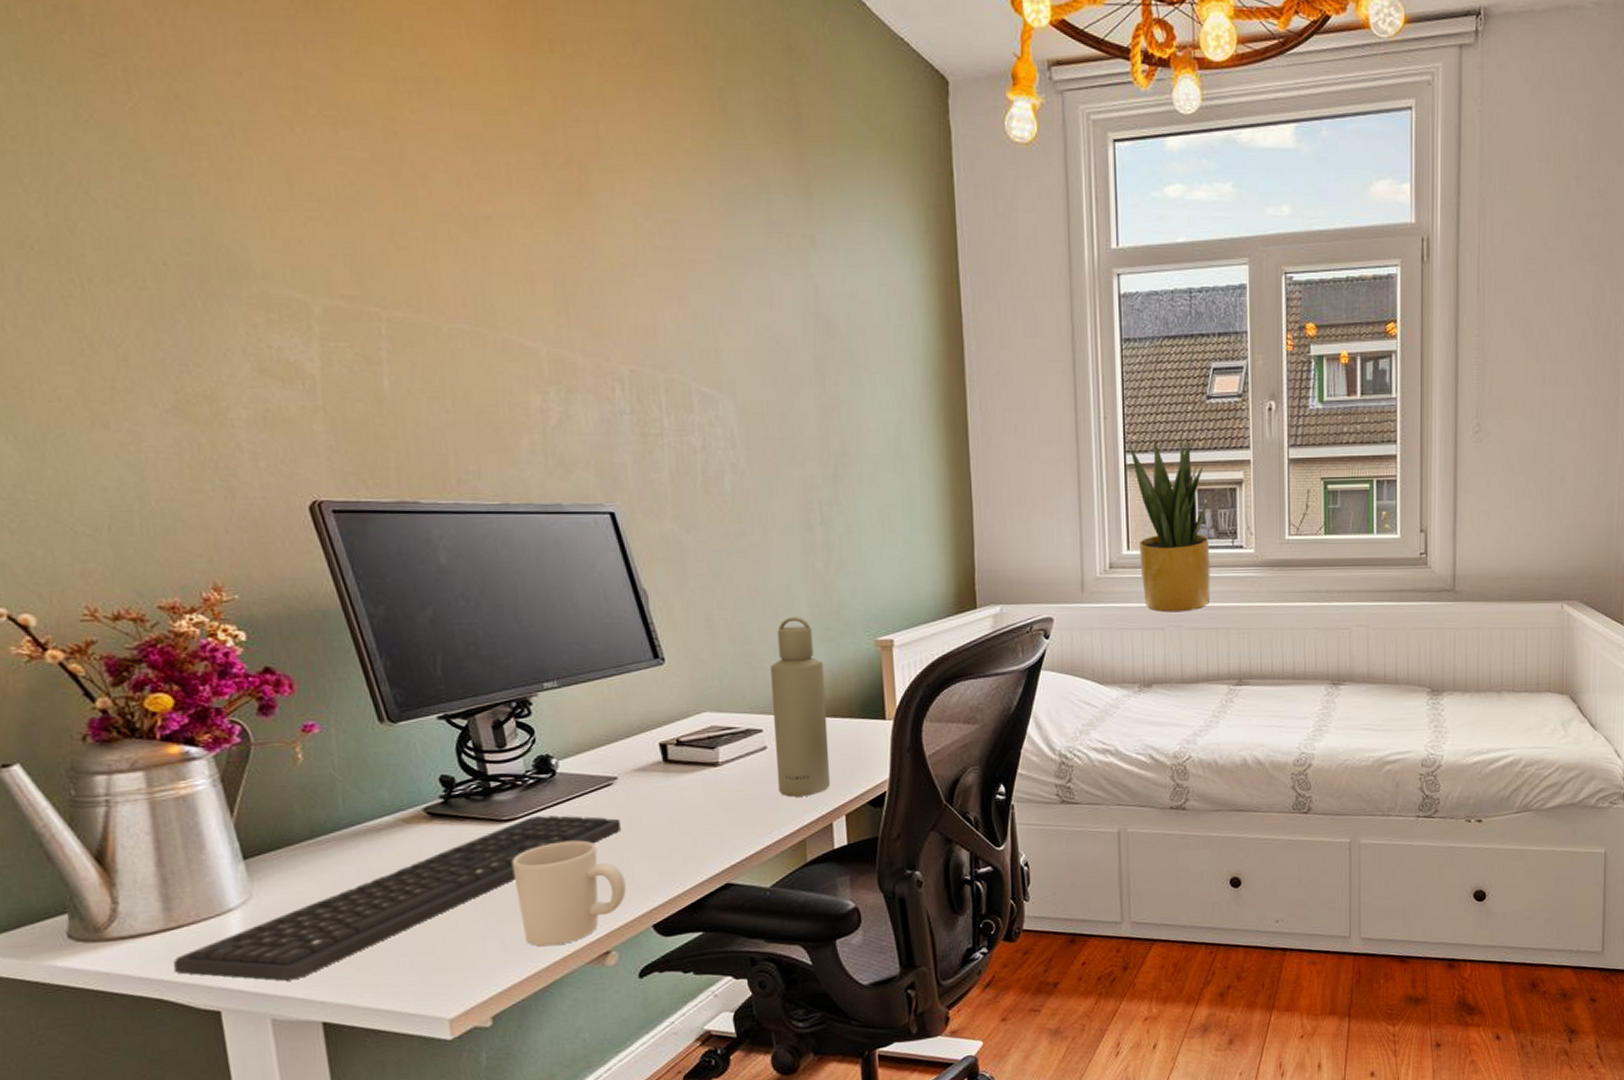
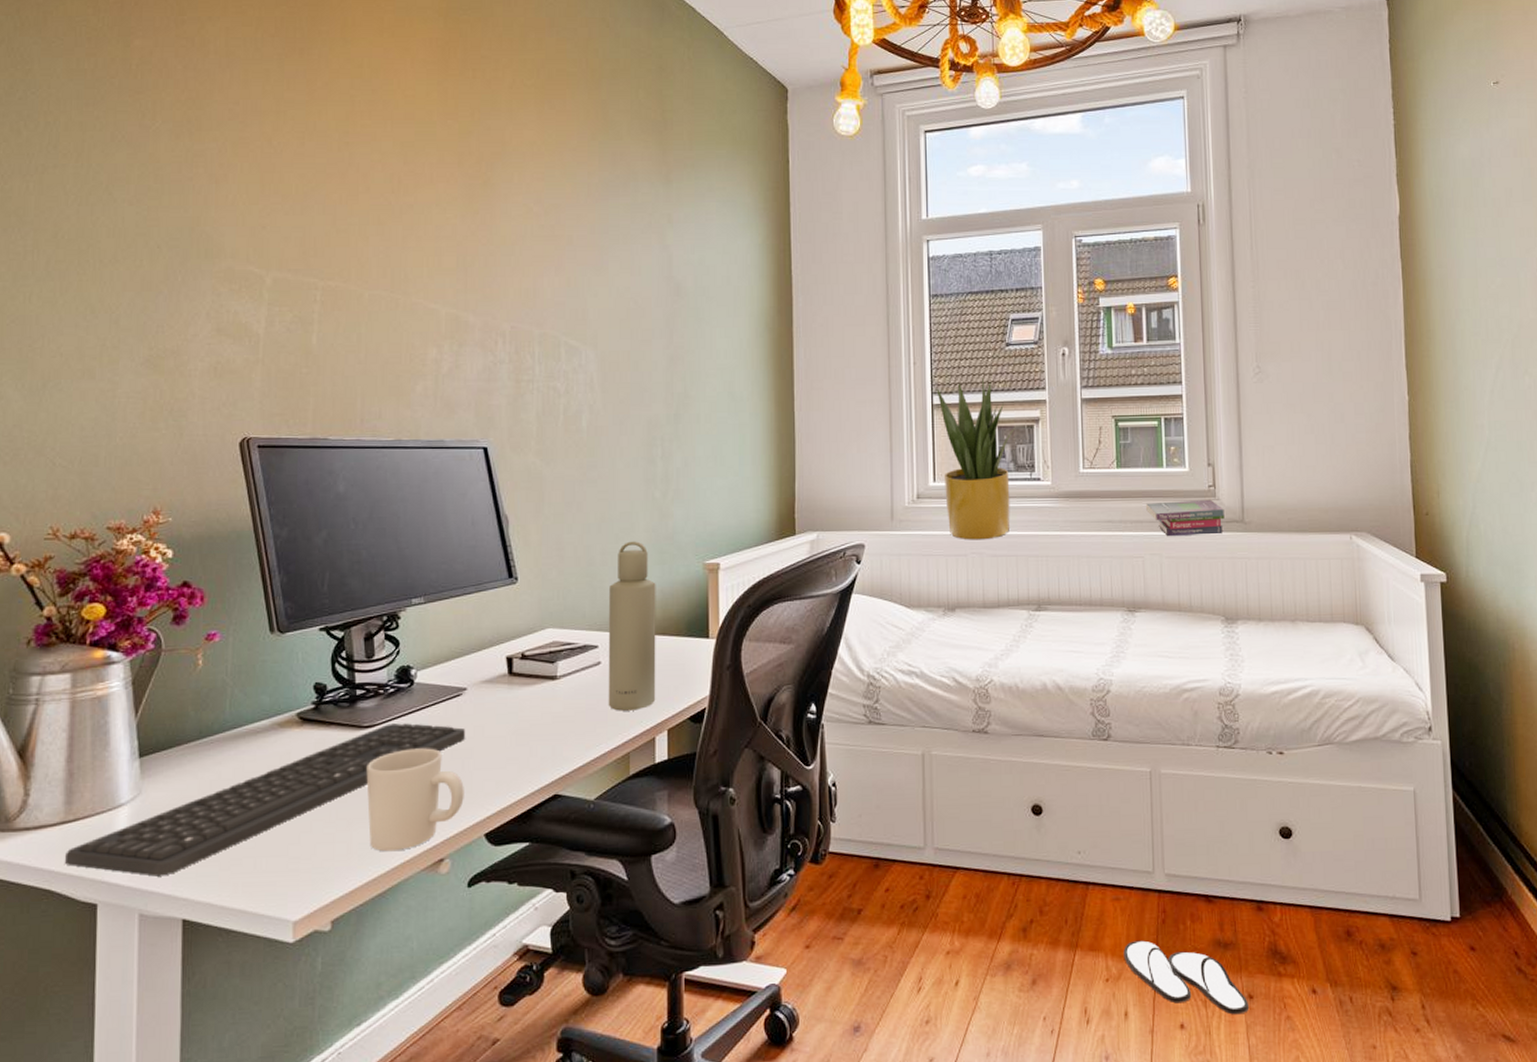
slippers: none [1318,999,1436,1062] -> present [1123,940,1249,1015]
books: none [1354,567,1435,607] -> present [1146,499,1224,537]

